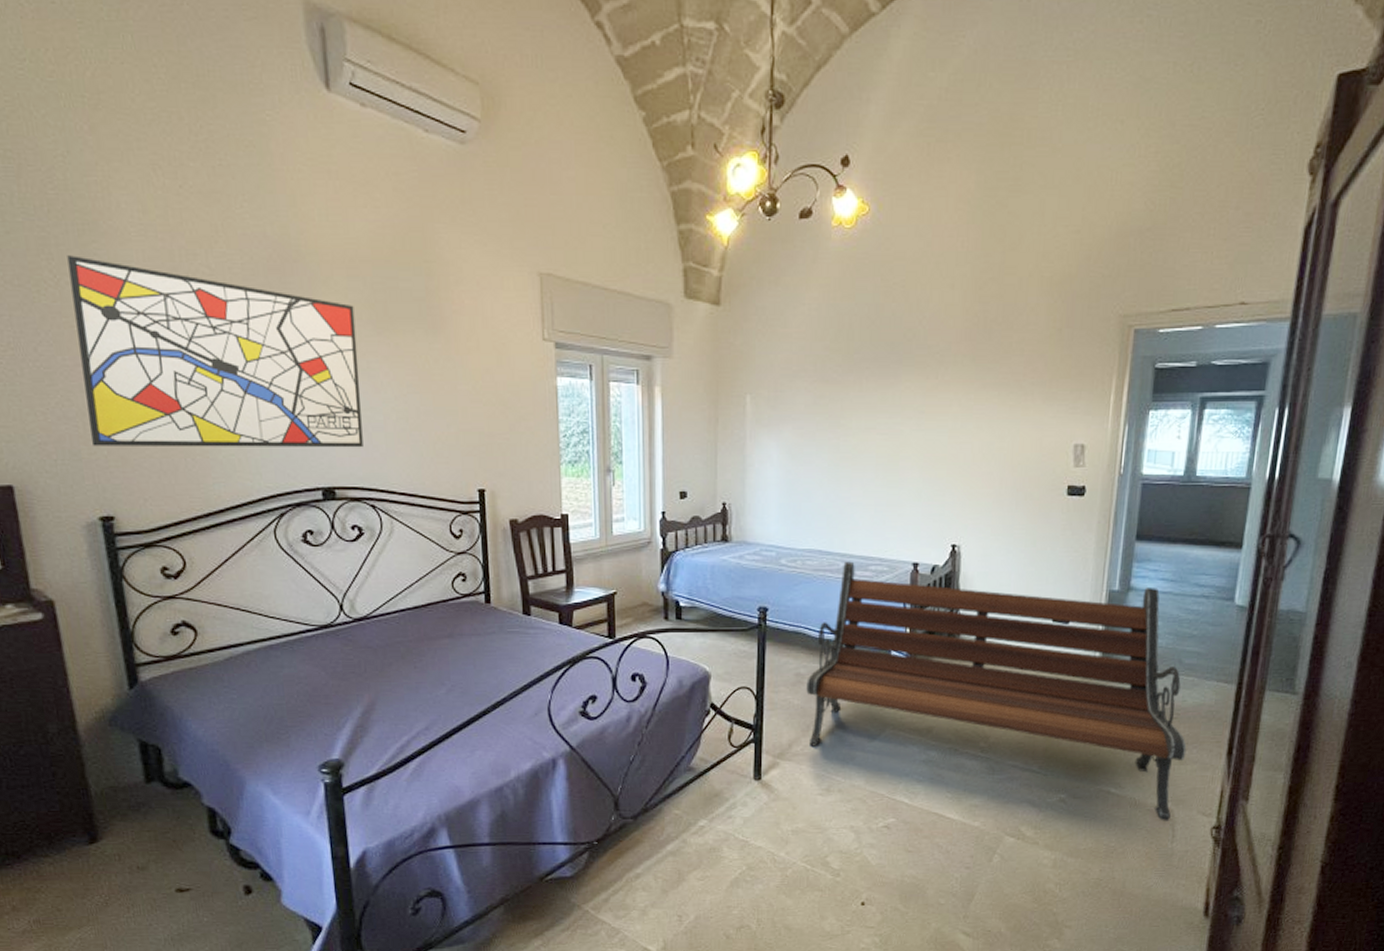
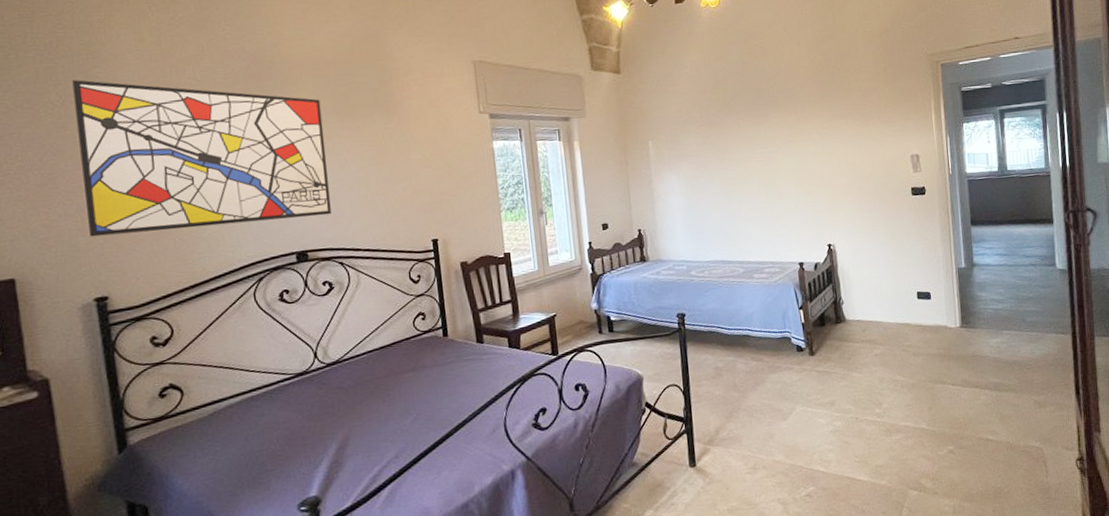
bench: present [806,561,1187,821] -> none [724,262,1043,459]

